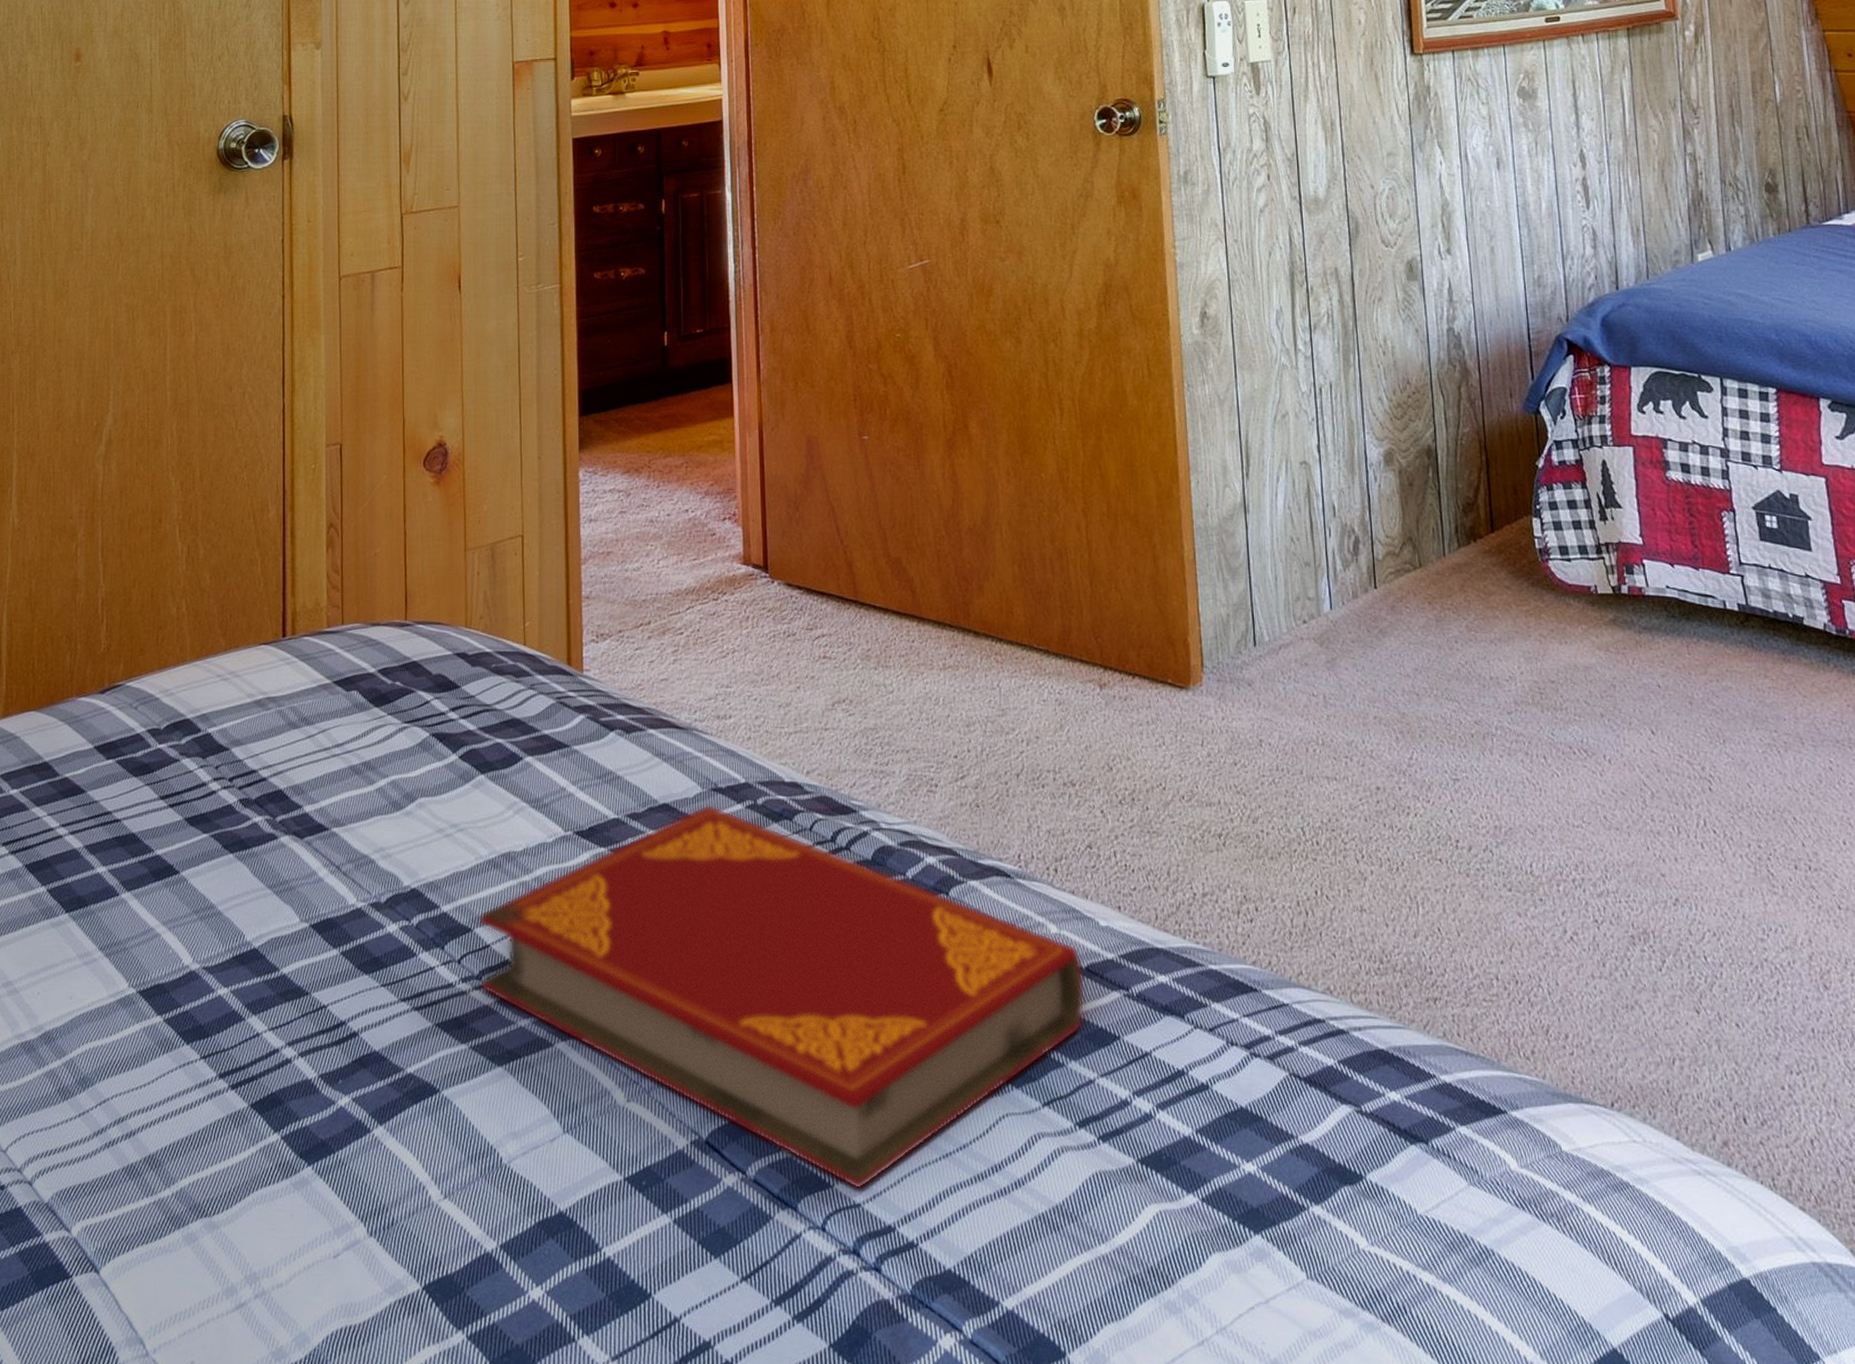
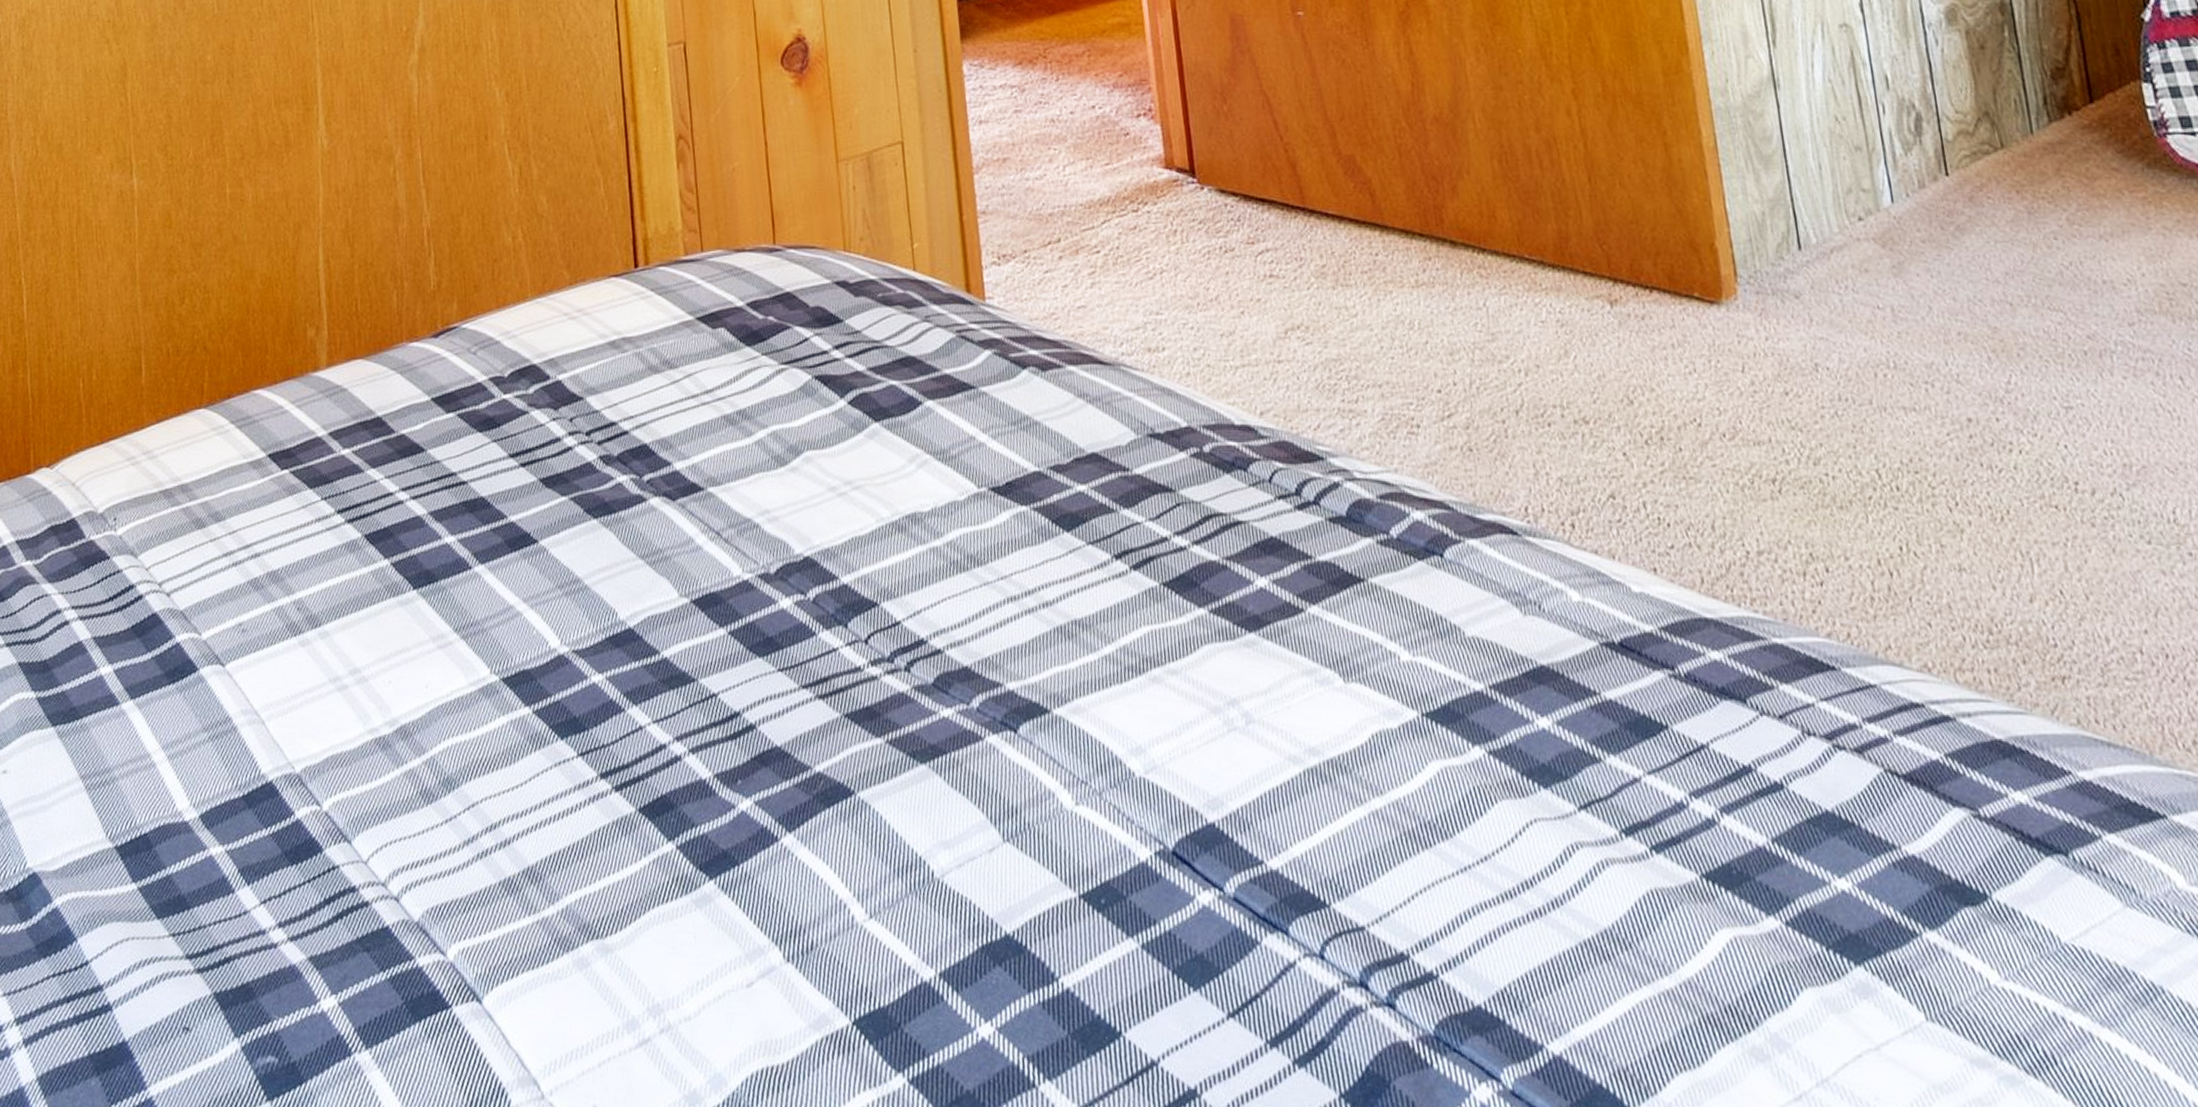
hardback book: present [479,804,1086,1190] -> none [885,453,1622,910]

